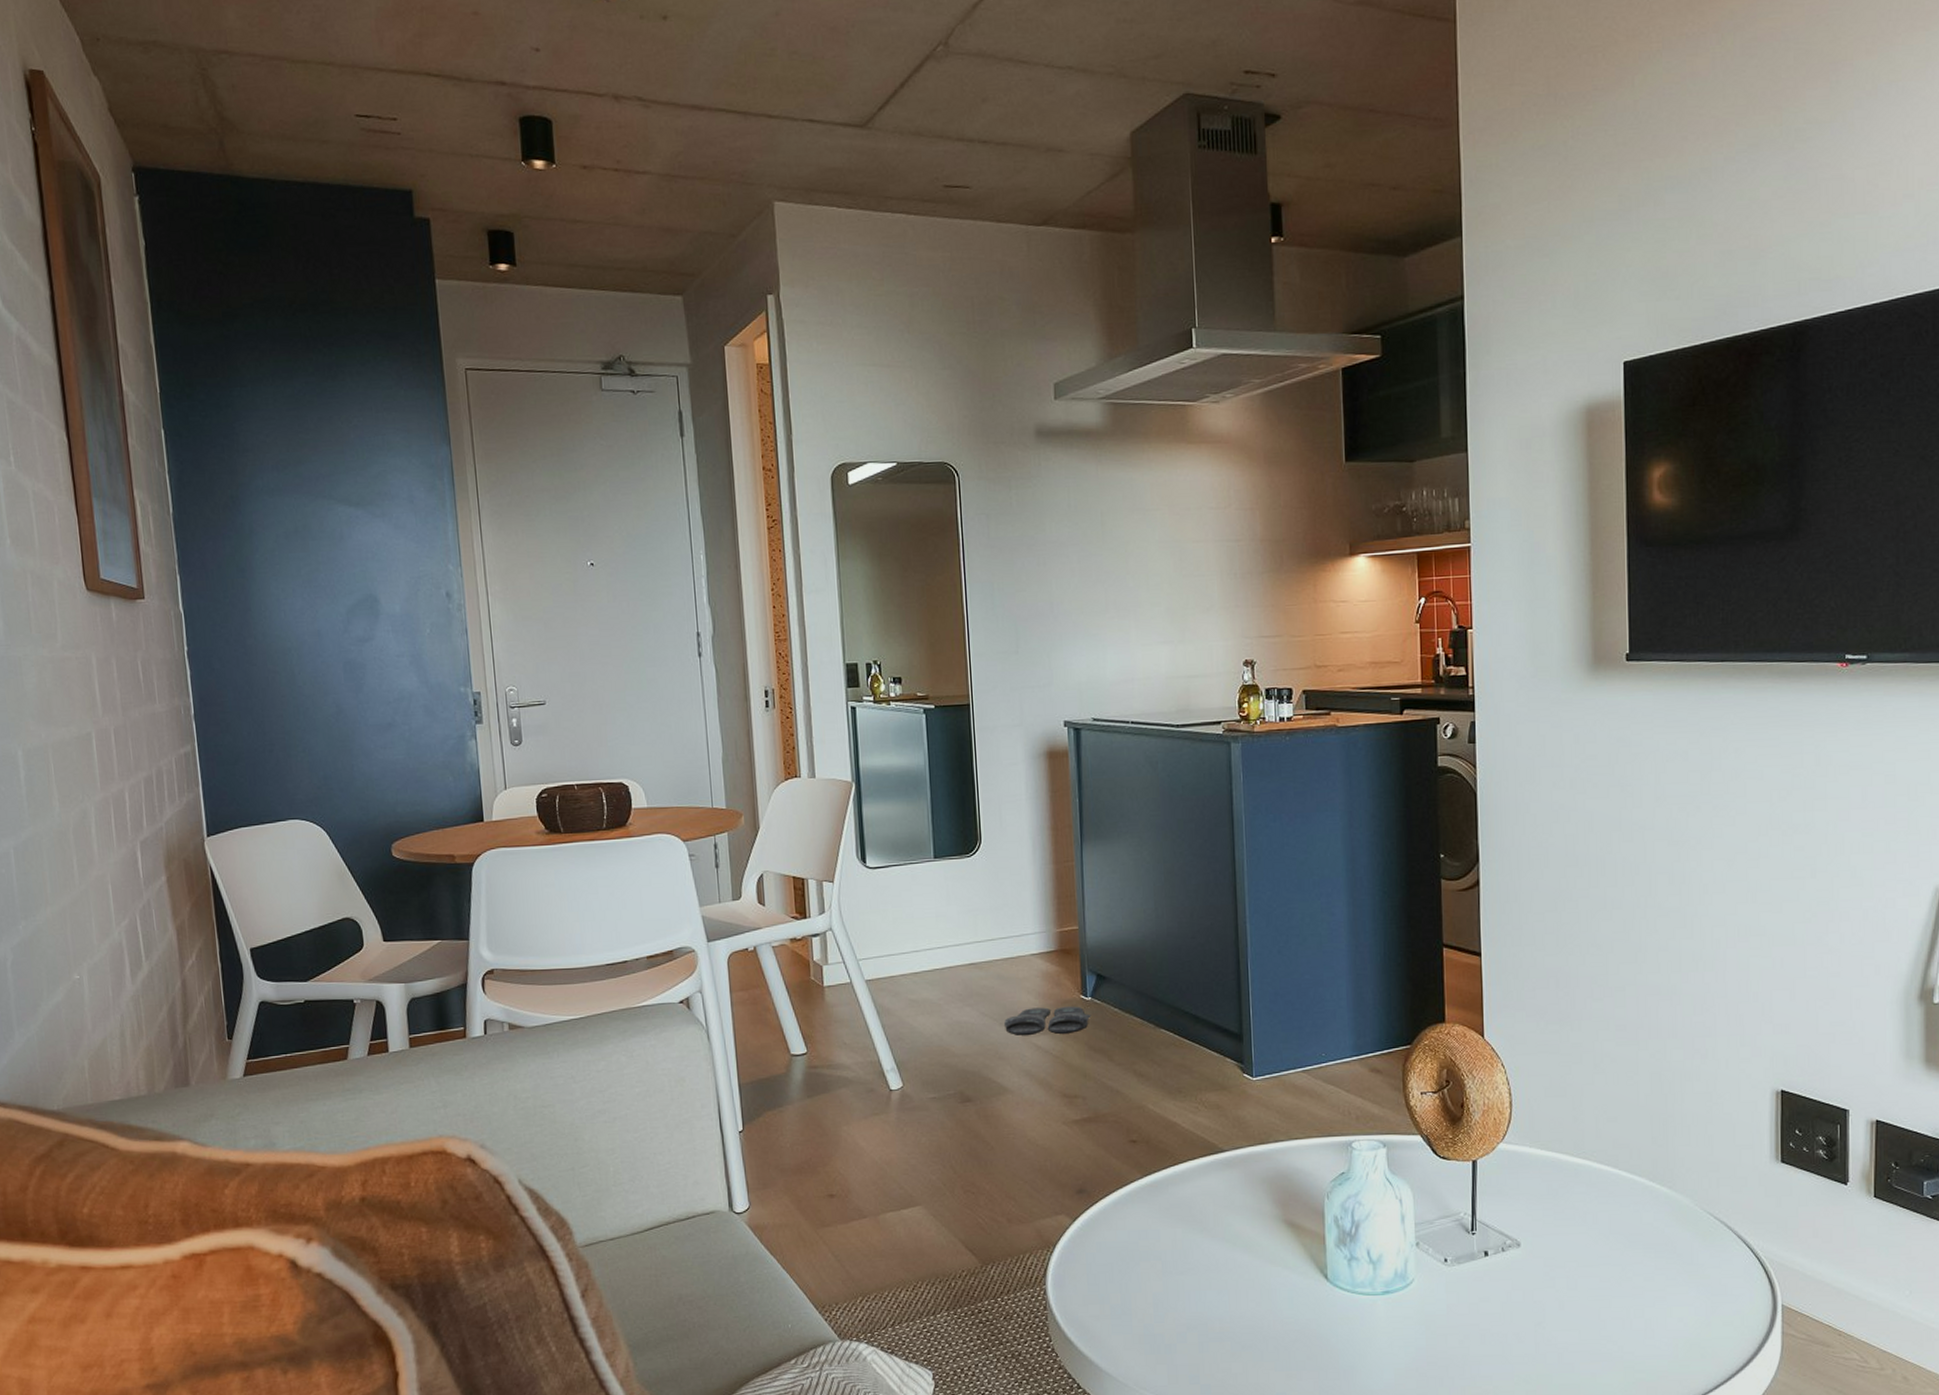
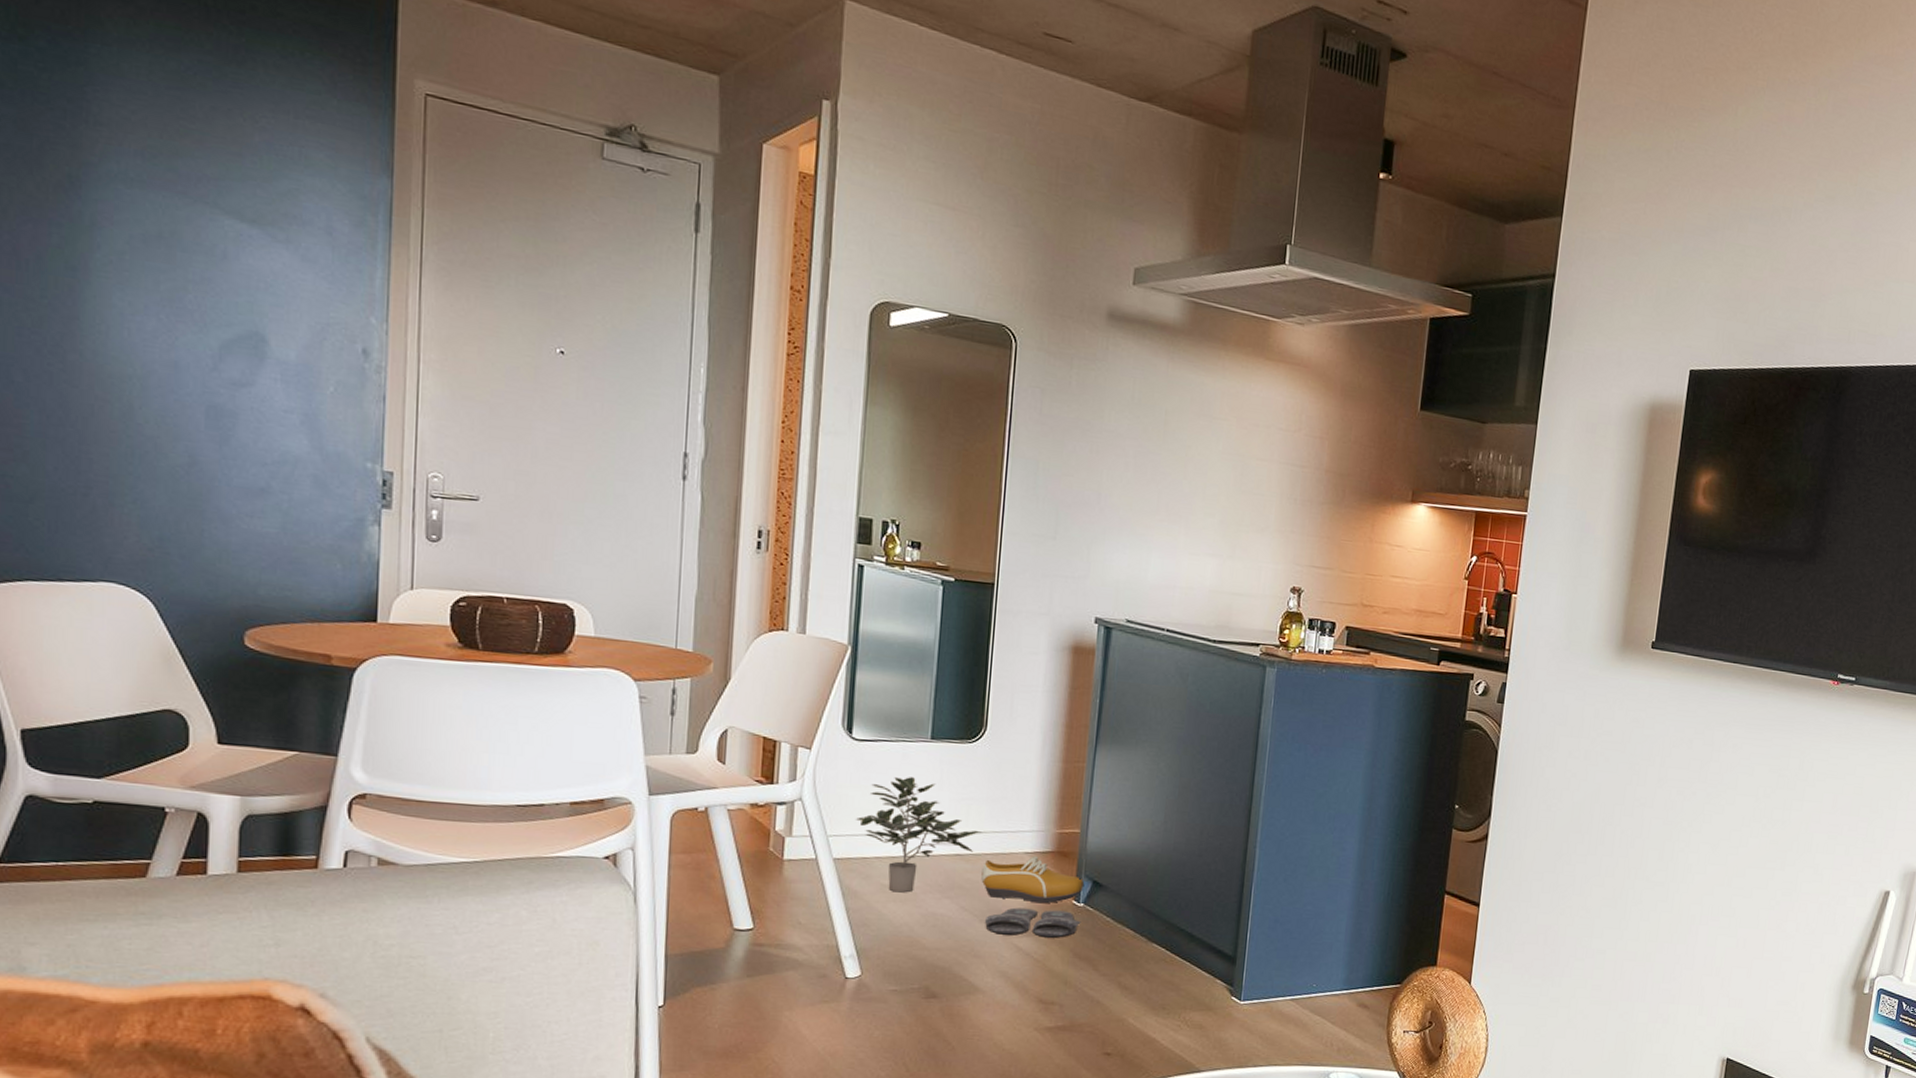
potted plant: none [880,896,990,1006] -> present [856,777,982,893]
shoe: none [995,956,1088,1001] -> present [981,855,1083,903]

